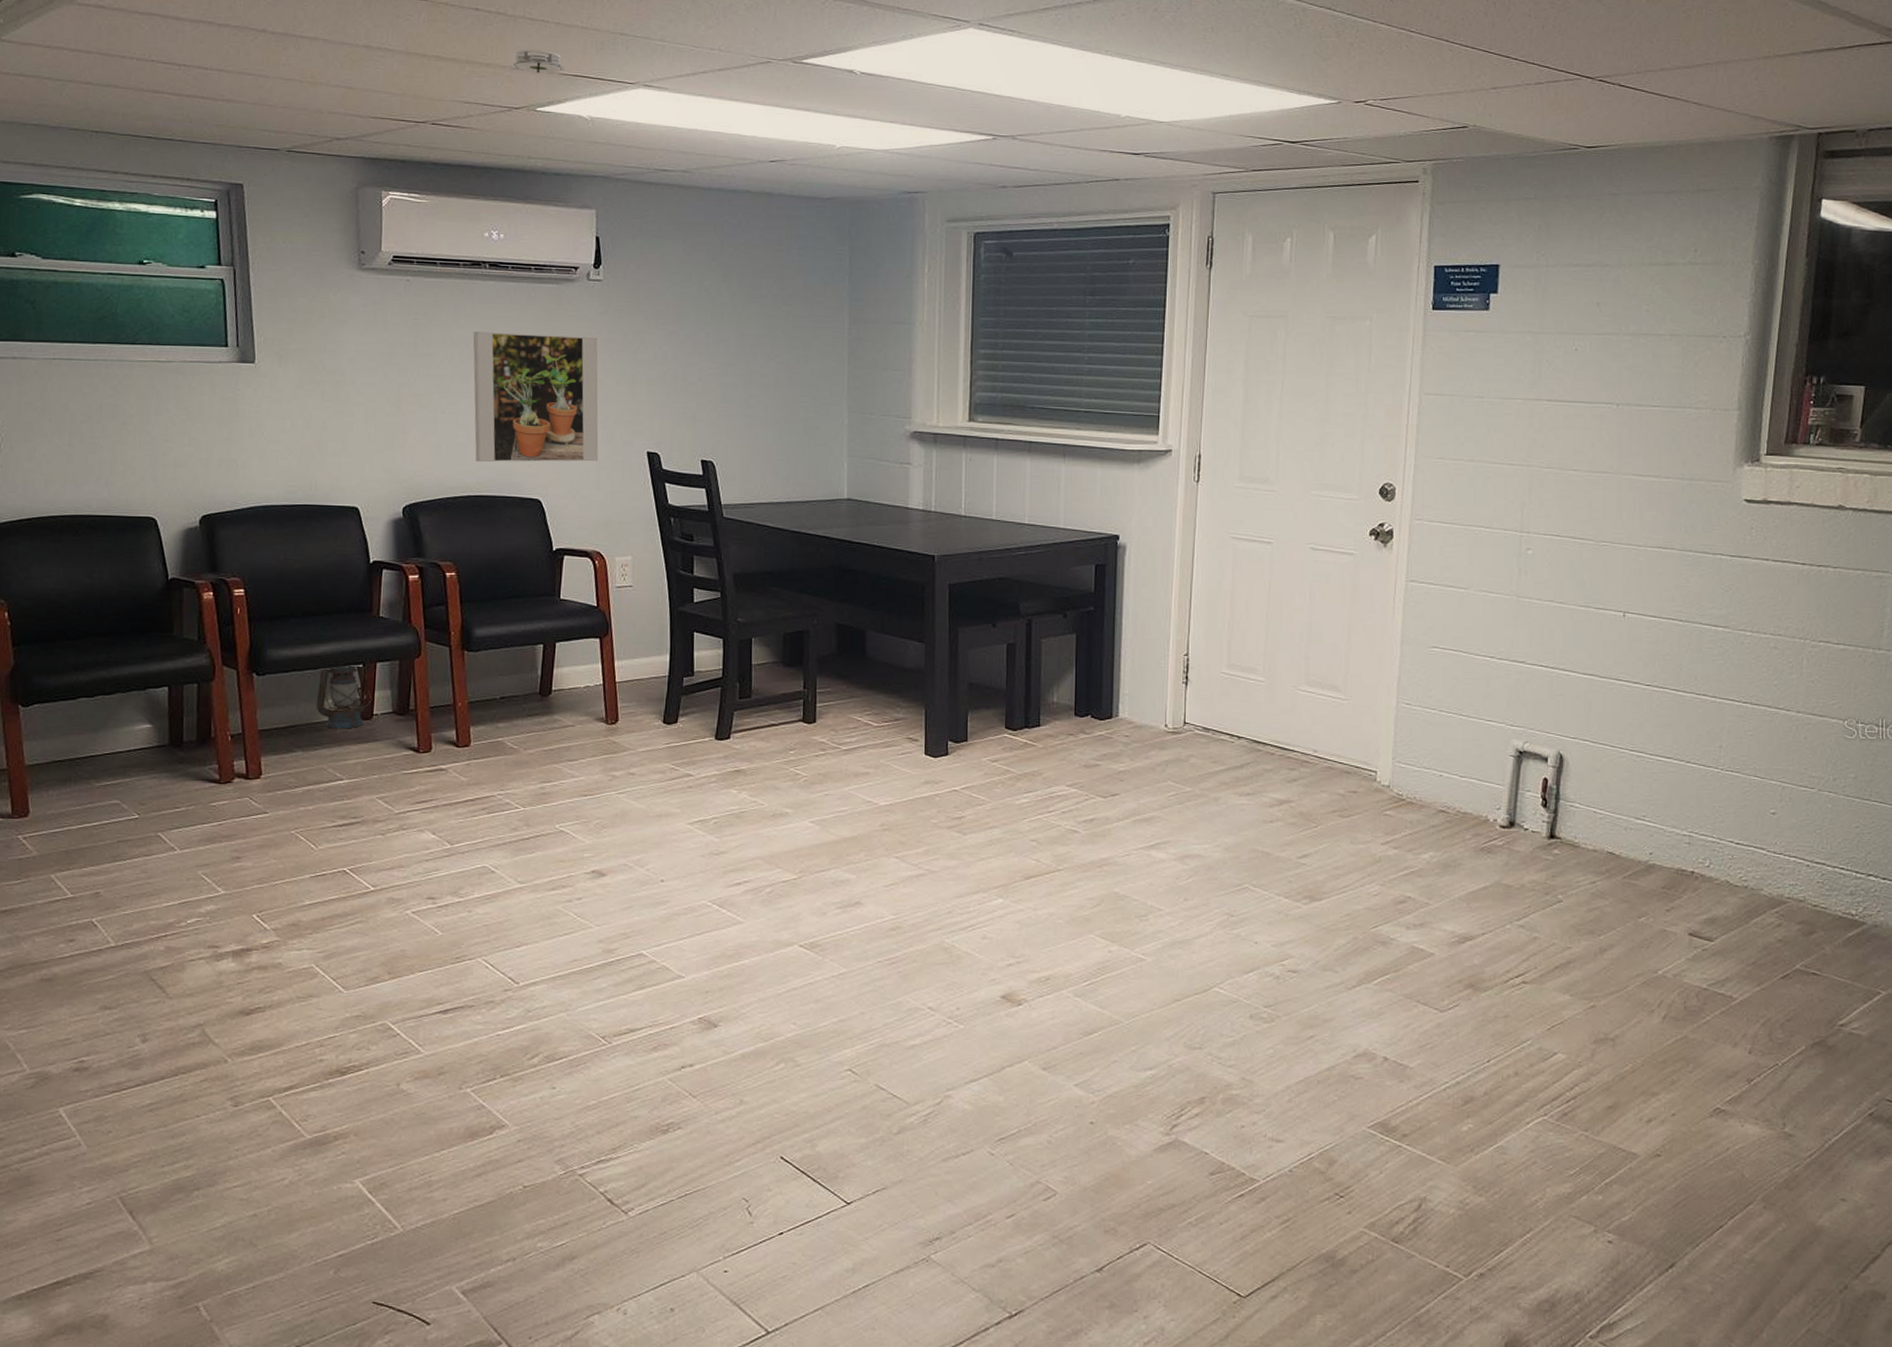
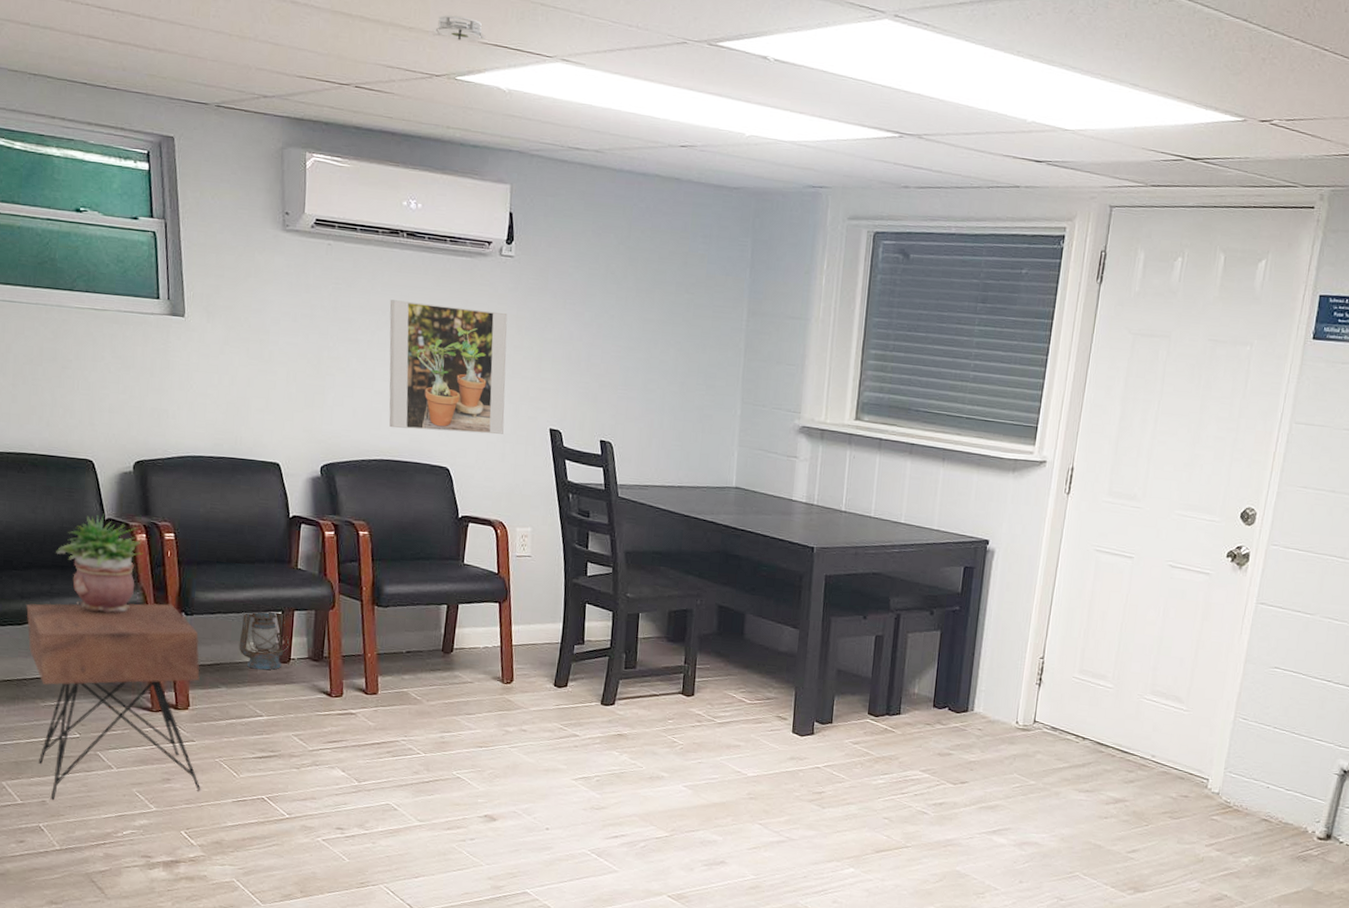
nightstand: none [80,665,275,892] -> present [26,603,201,801]
potted plant: none [114,573,210,679] -> present [56,513,143,613]

